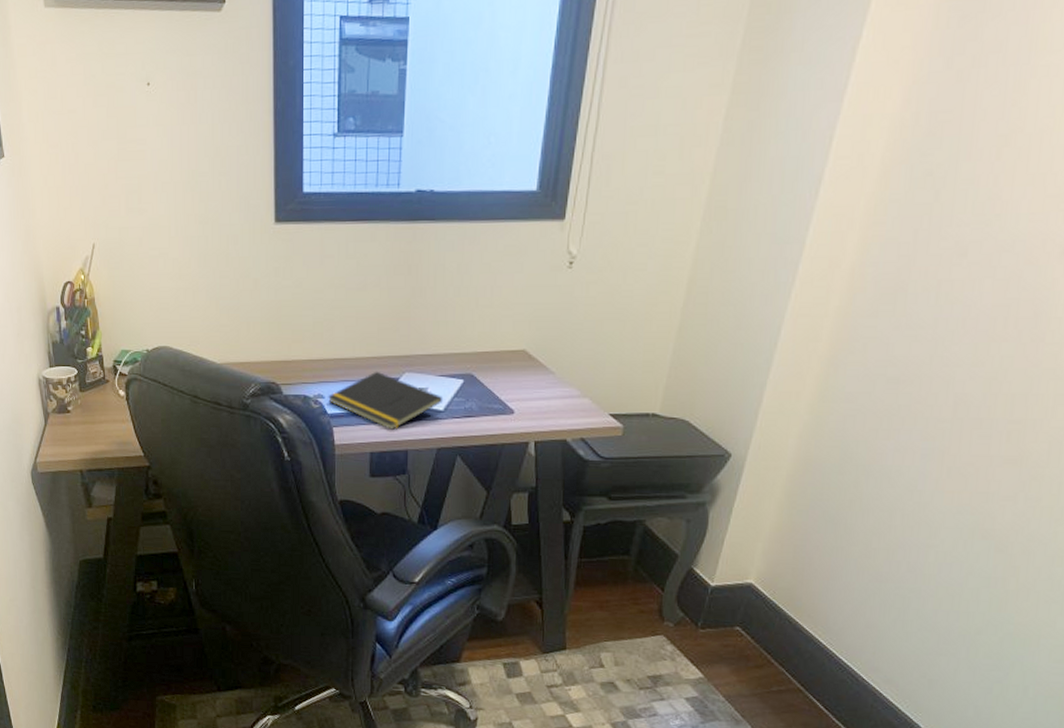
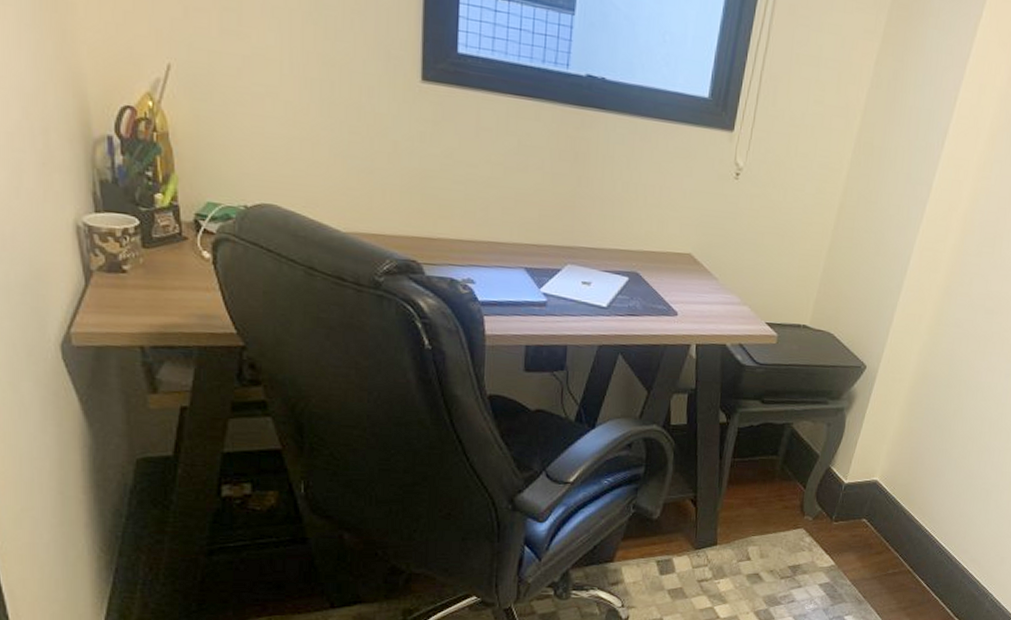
notepad: present [327,371,443,430] -> none [478,259,607,323]

